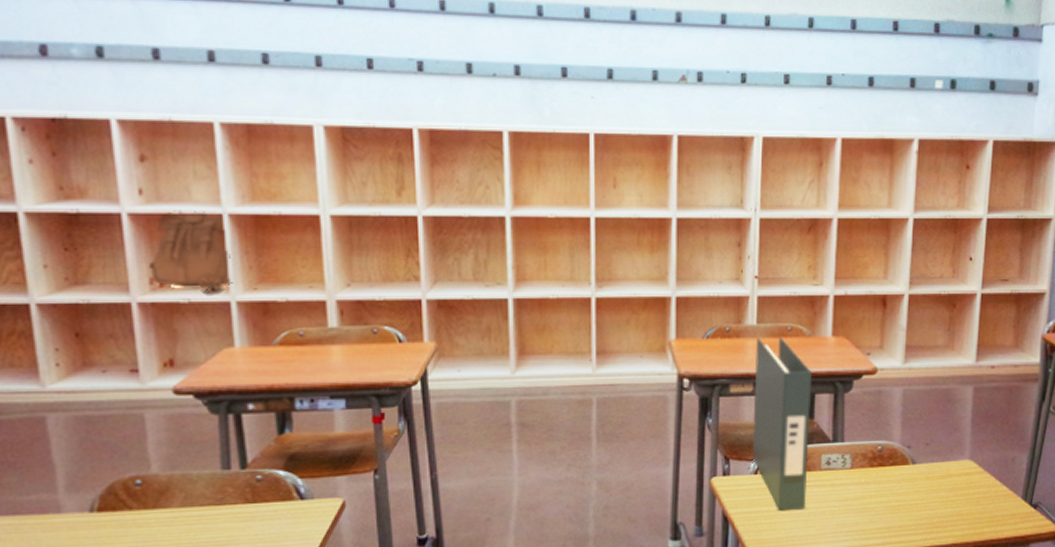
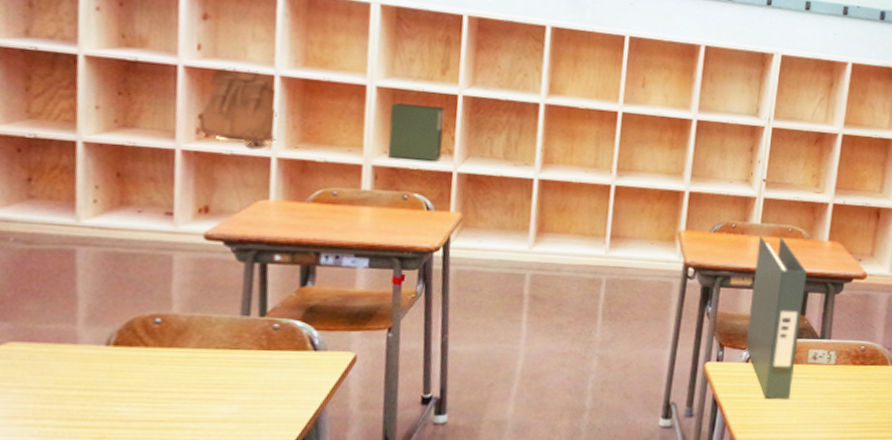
binder: none [347,230,408,292] -> present [388,102,445,161]

